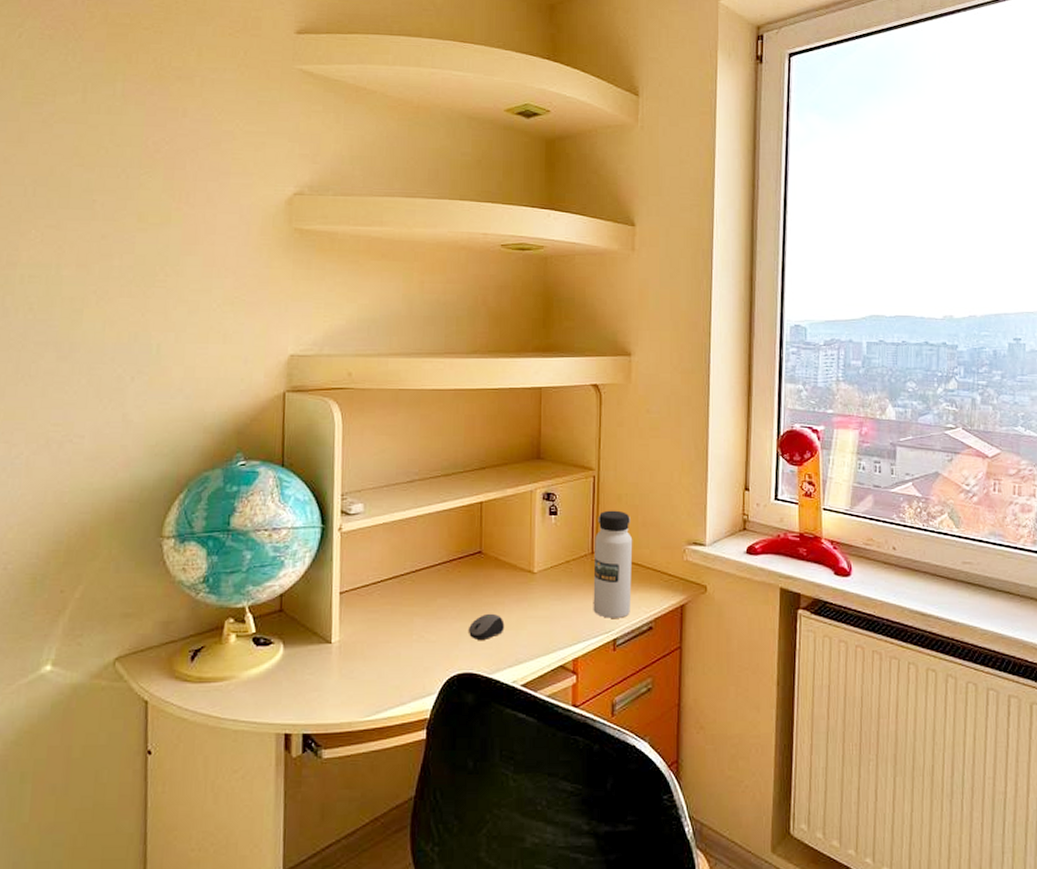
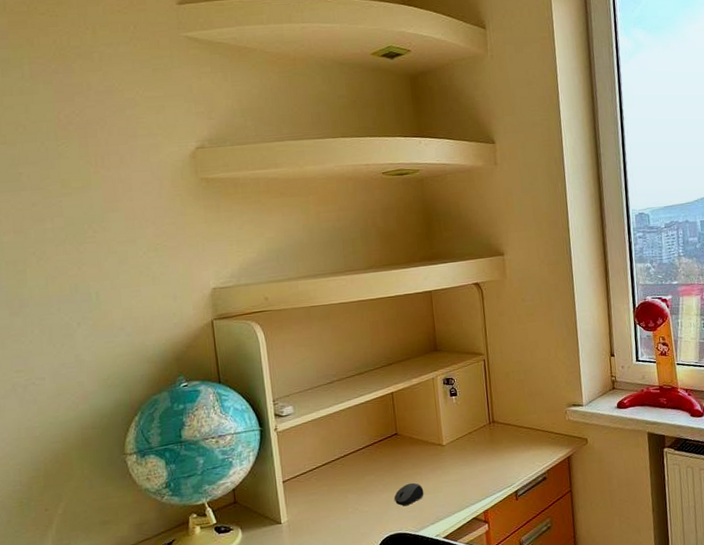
water bottle: present [593,510,633,618] -> none [490,385,527,475]

